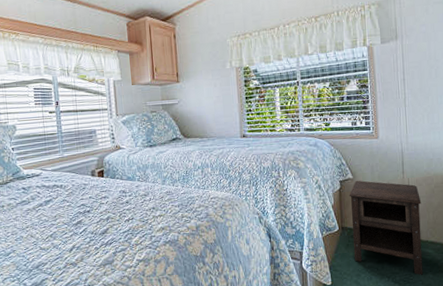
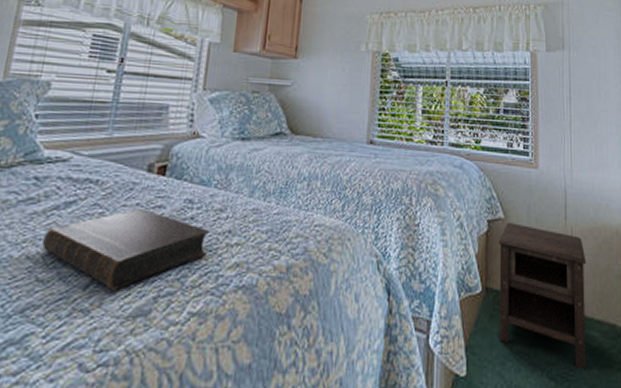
book: none [38,199,142,251] -> present [42,207,209,290]

